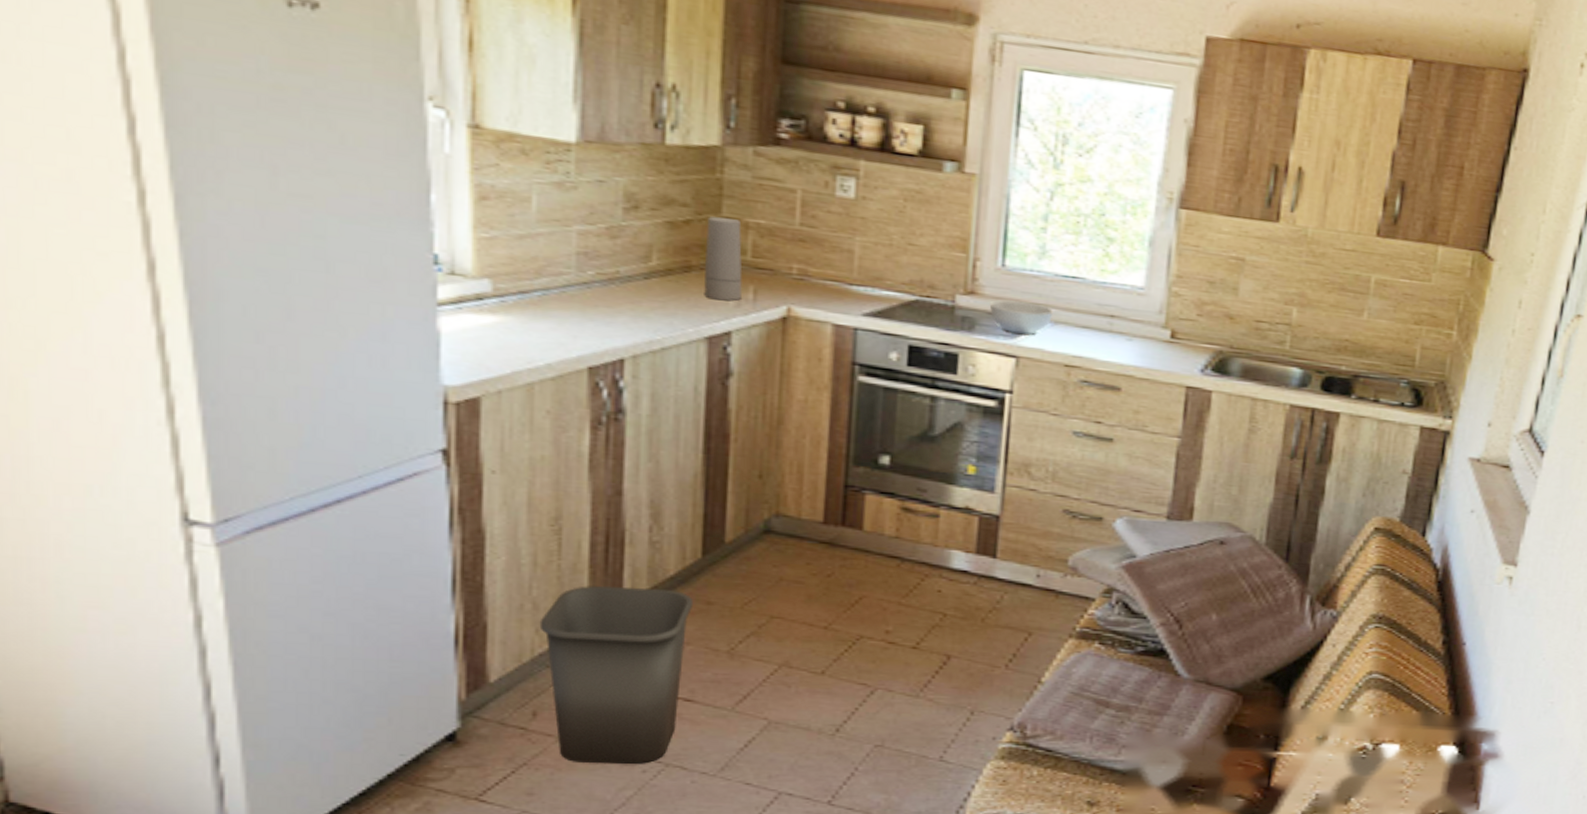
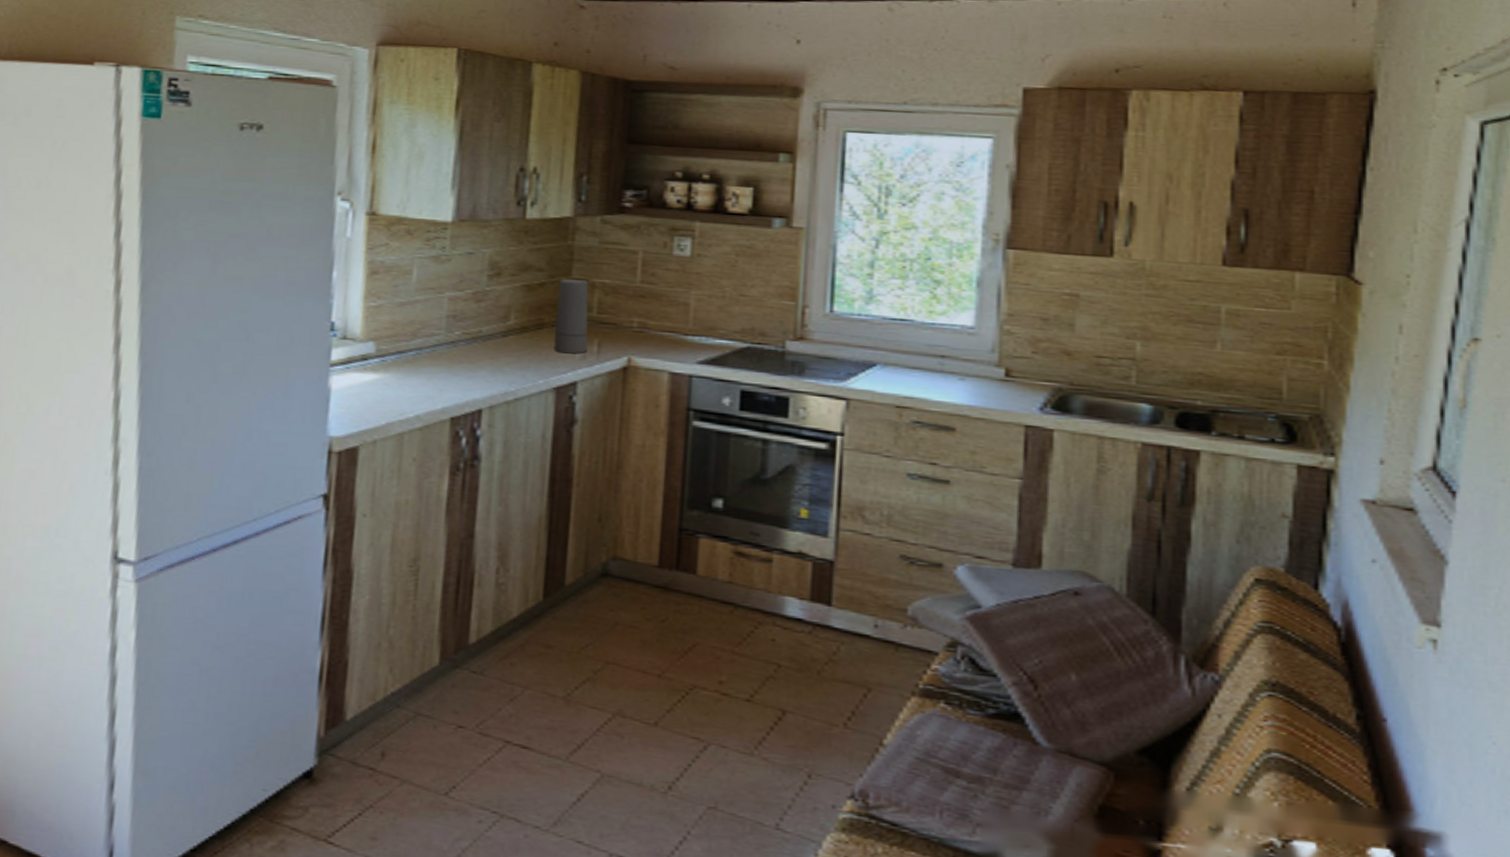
waste bin: present [539,586,694,764] -> none [393,626,534,814]
bowl: present [989,300,1054,336] -> none [818,344,883,378]

